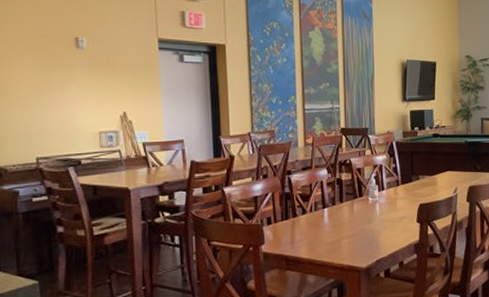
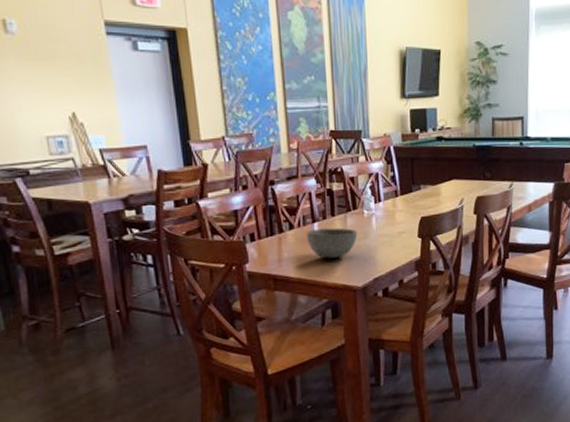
bowl: none [317,213,363,241] -> present [306,227,358,259]

